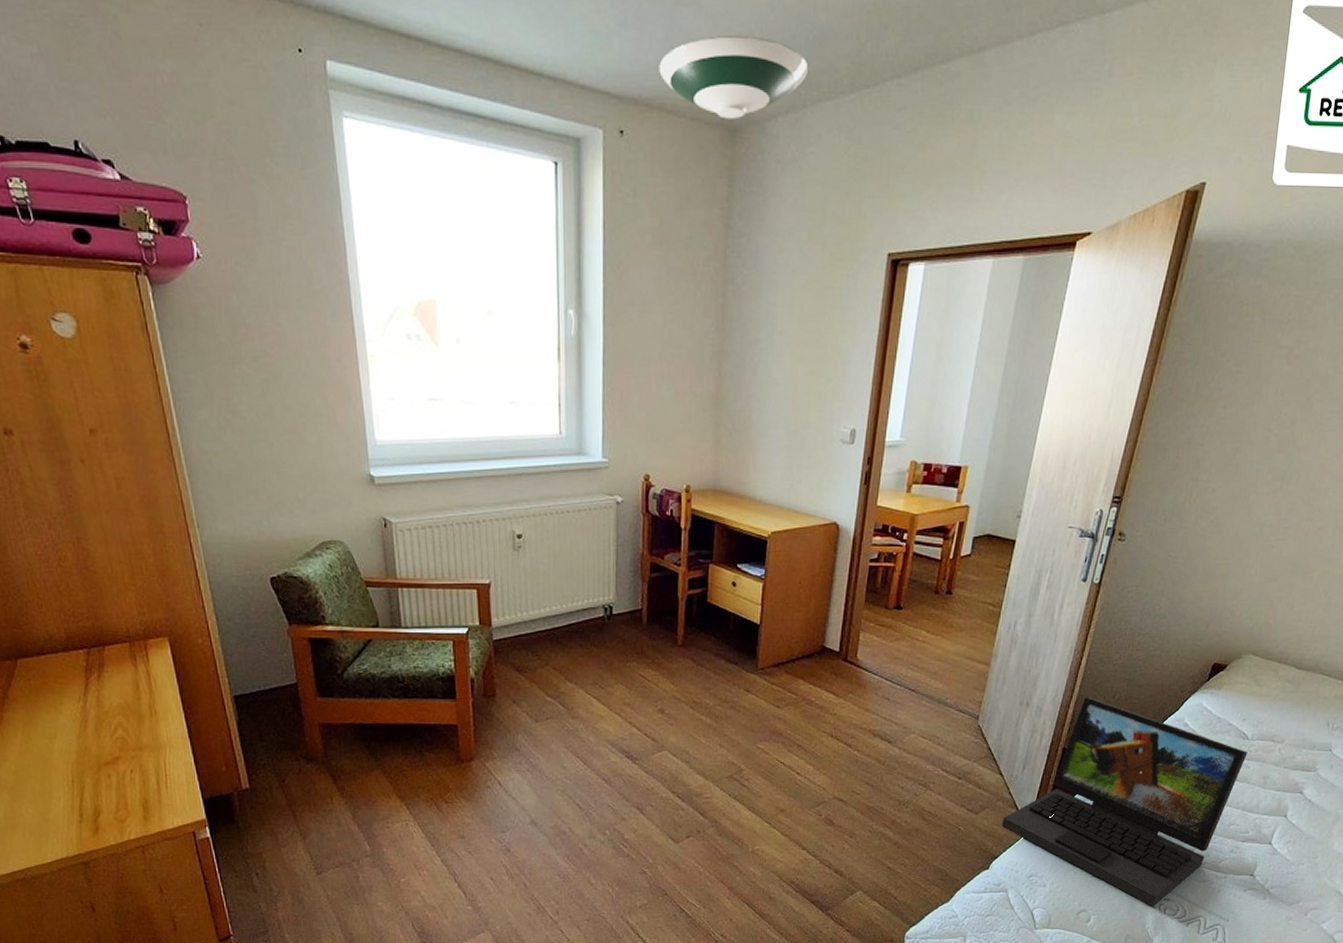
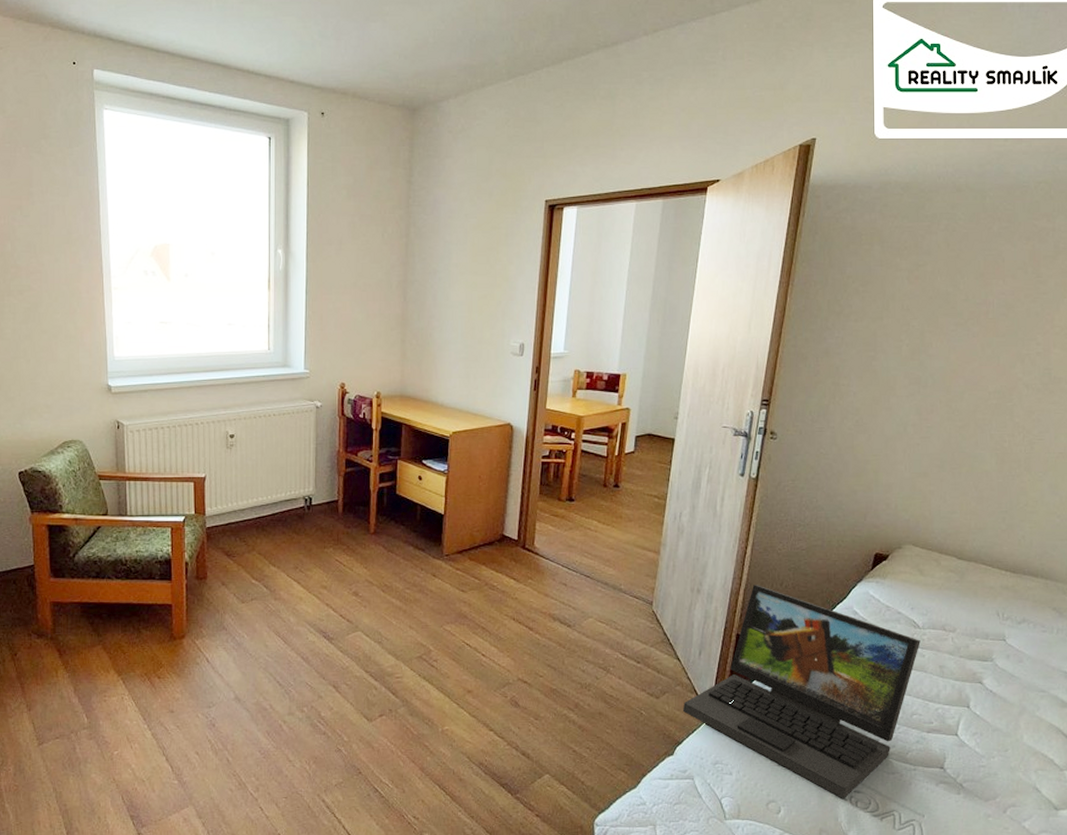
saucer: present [659,34,809,120] -> none [353,40,473,102]

